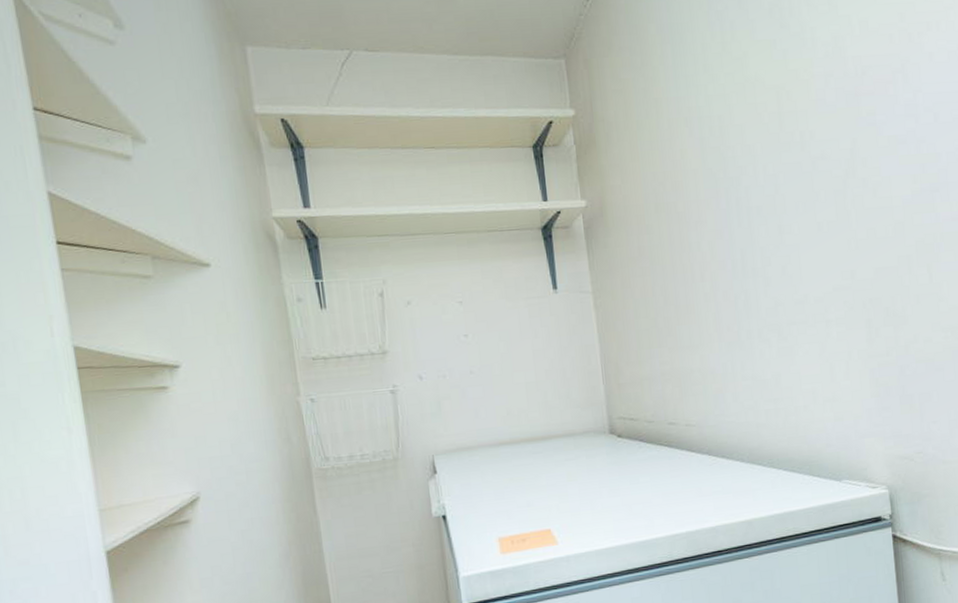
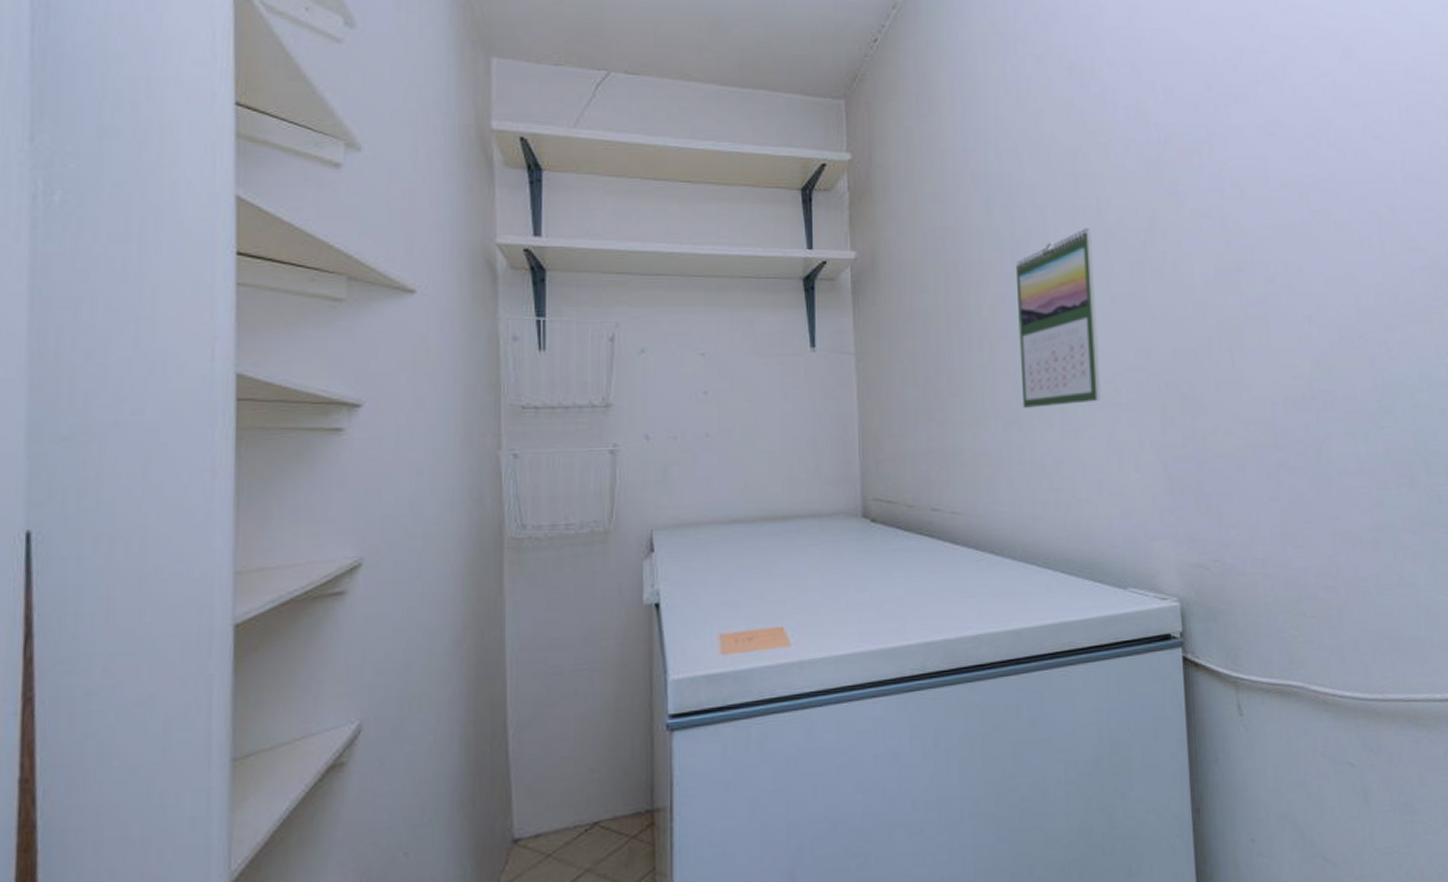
calendar: none [729,161,812,330] -> present [1015,227,1100,408]

